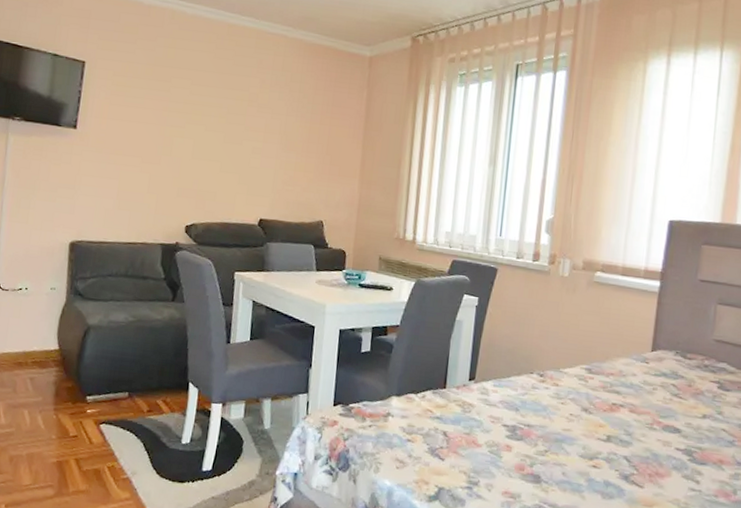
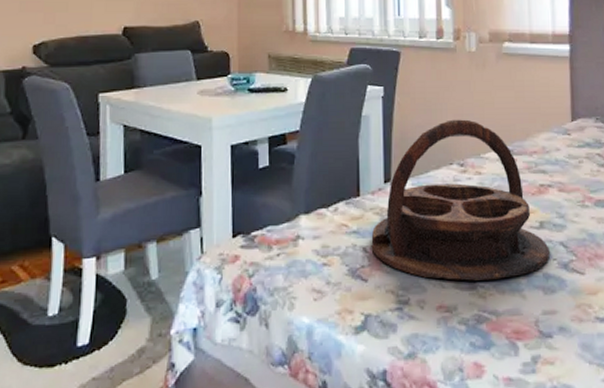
serving tray: none [450,334,614,479] -> present [371,119,551,281]

